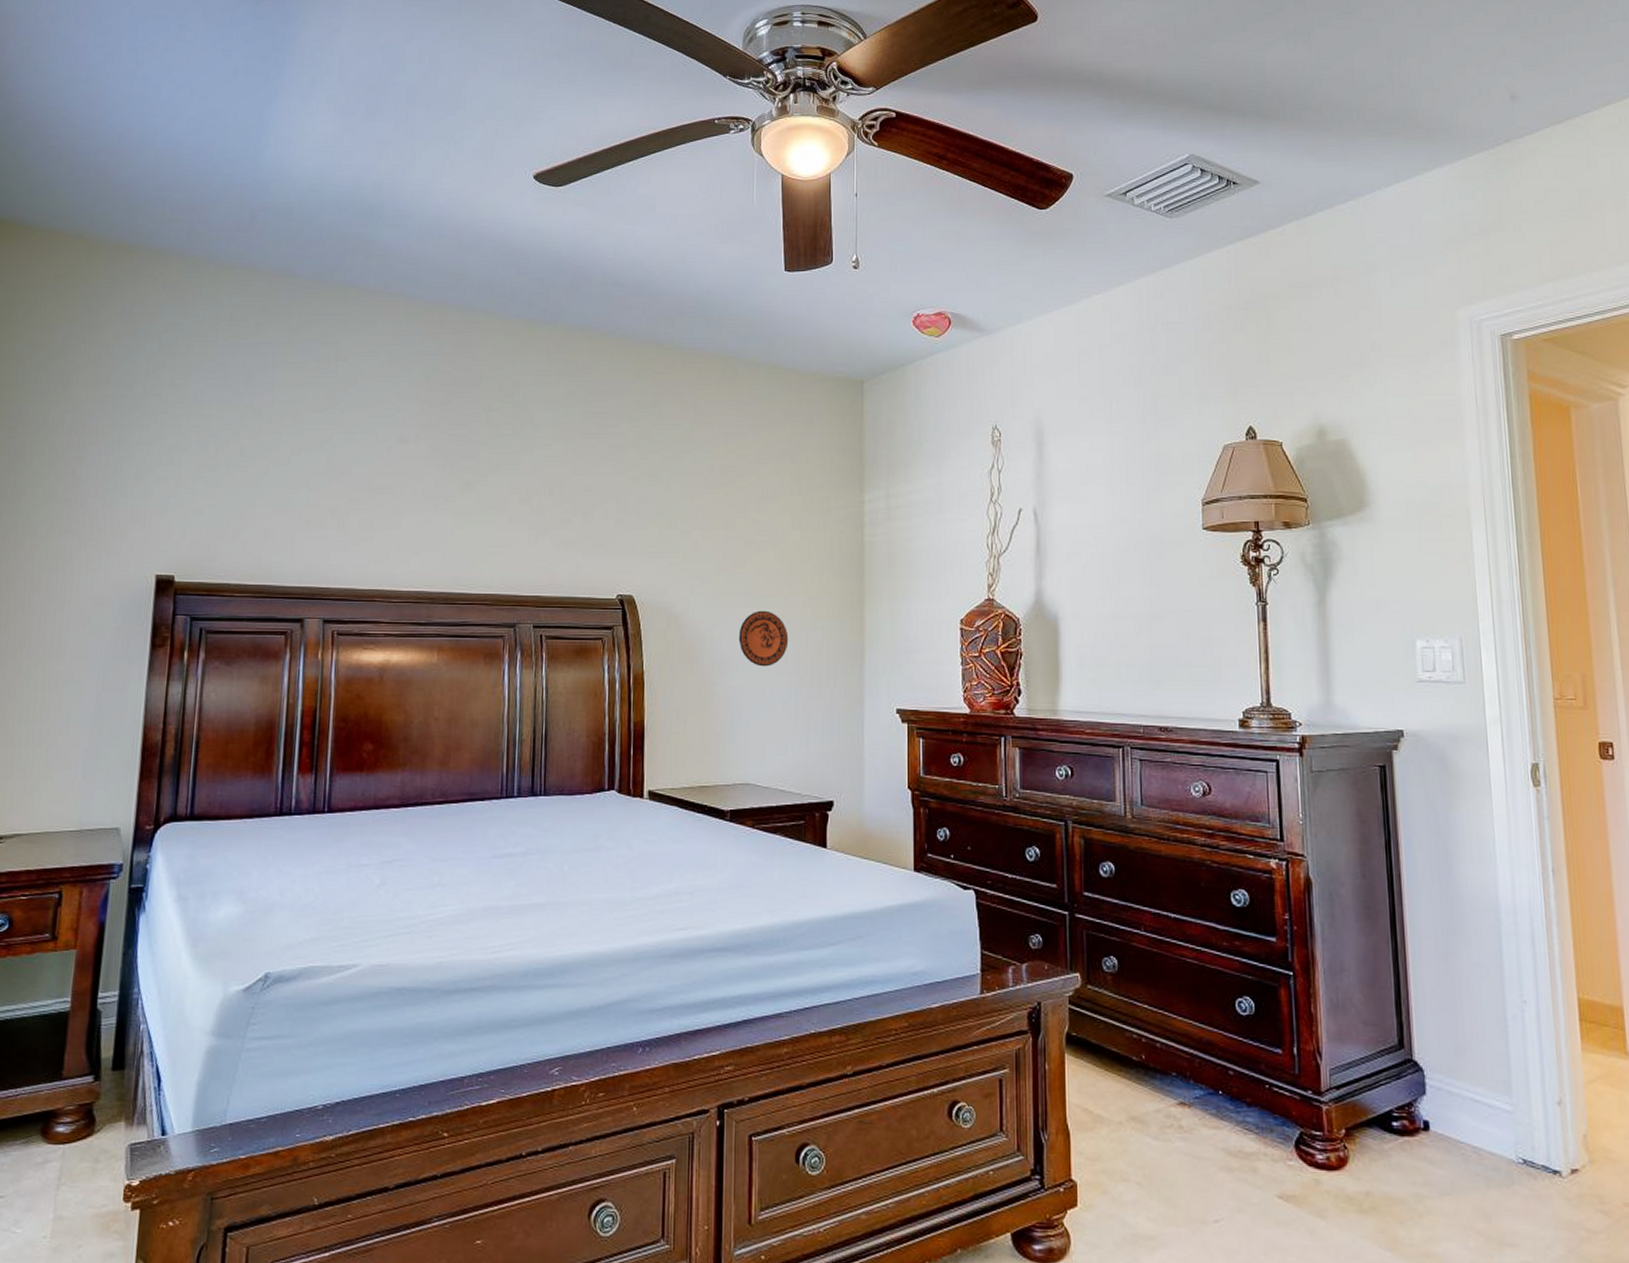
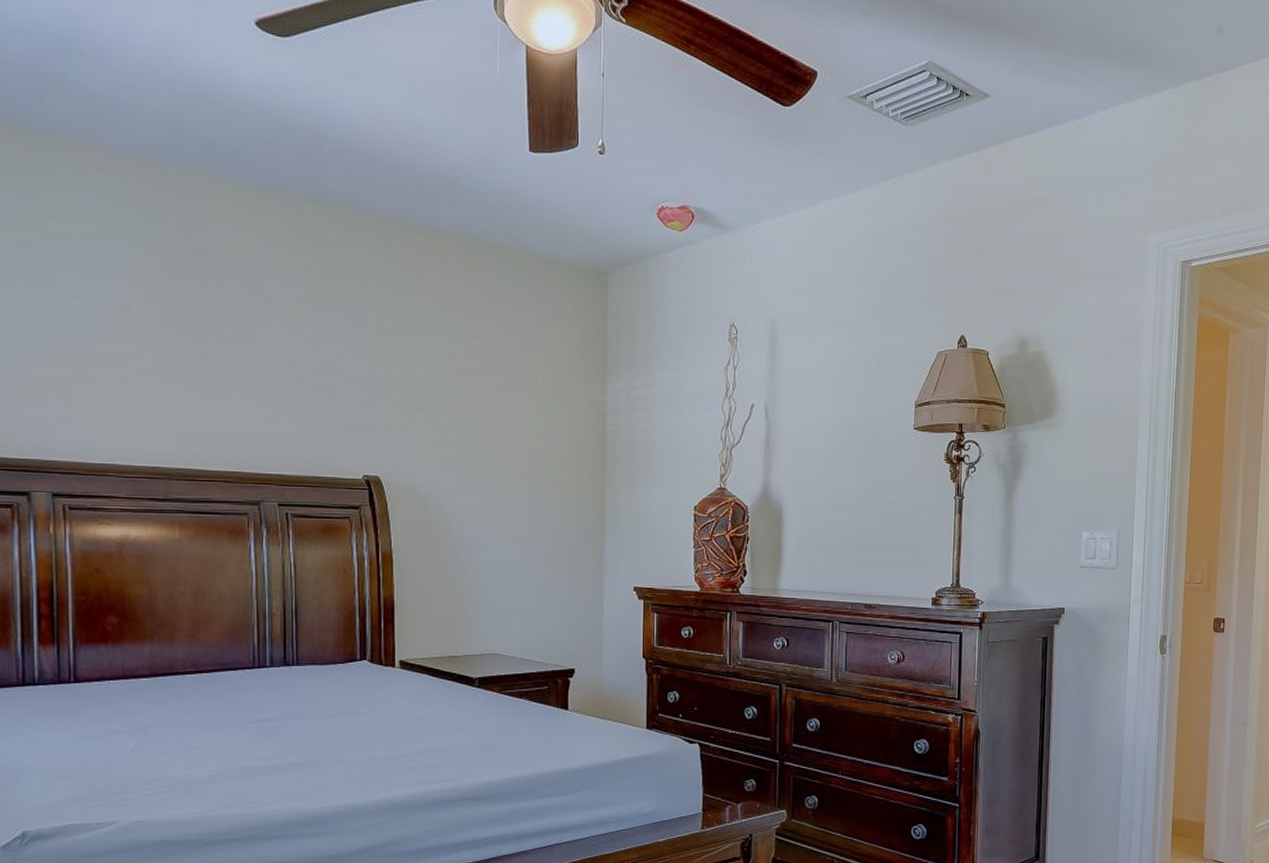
decorative plate: present [738,610,789,667] -> none [485,494,533,547]

